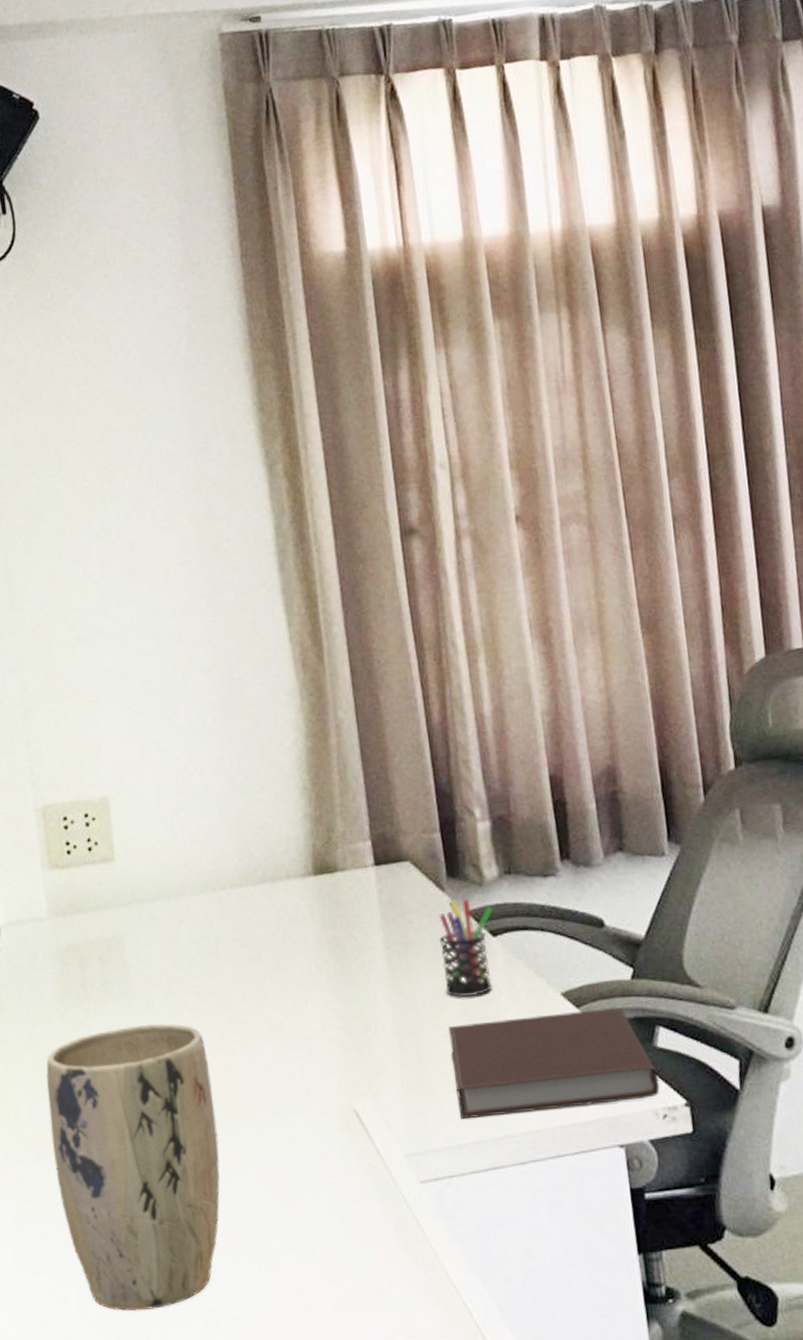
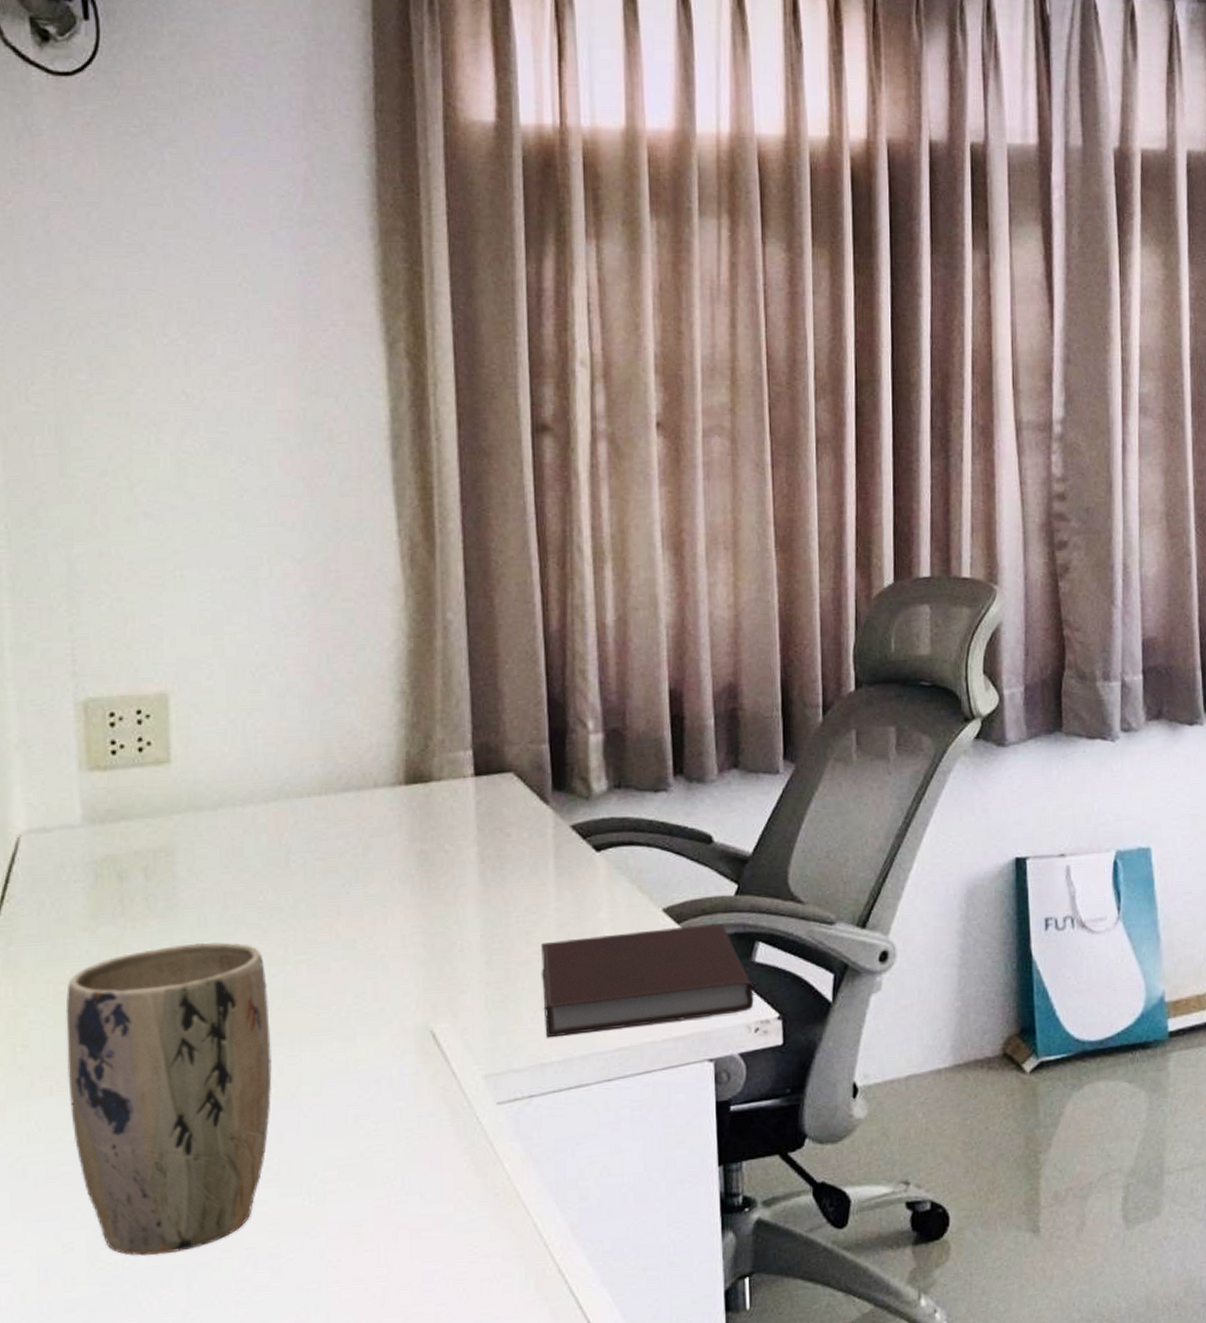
pen holder: present [439,898,493,998] -> none [538,812,599,914]

